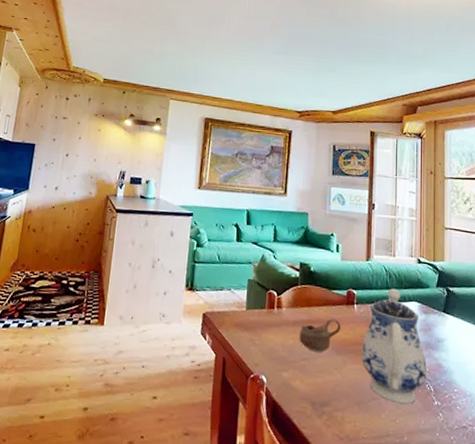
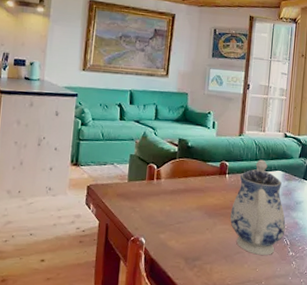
cup: present [299,318,341,352] -> none [175,187,214,216]

